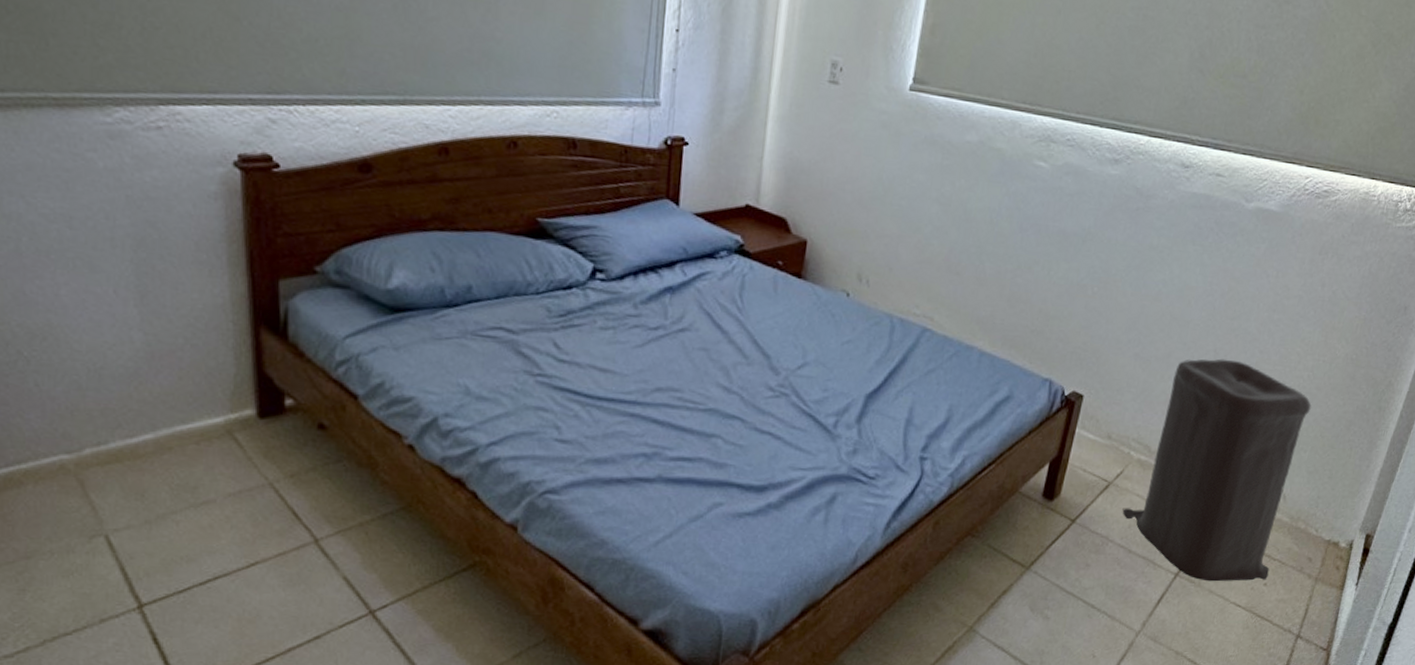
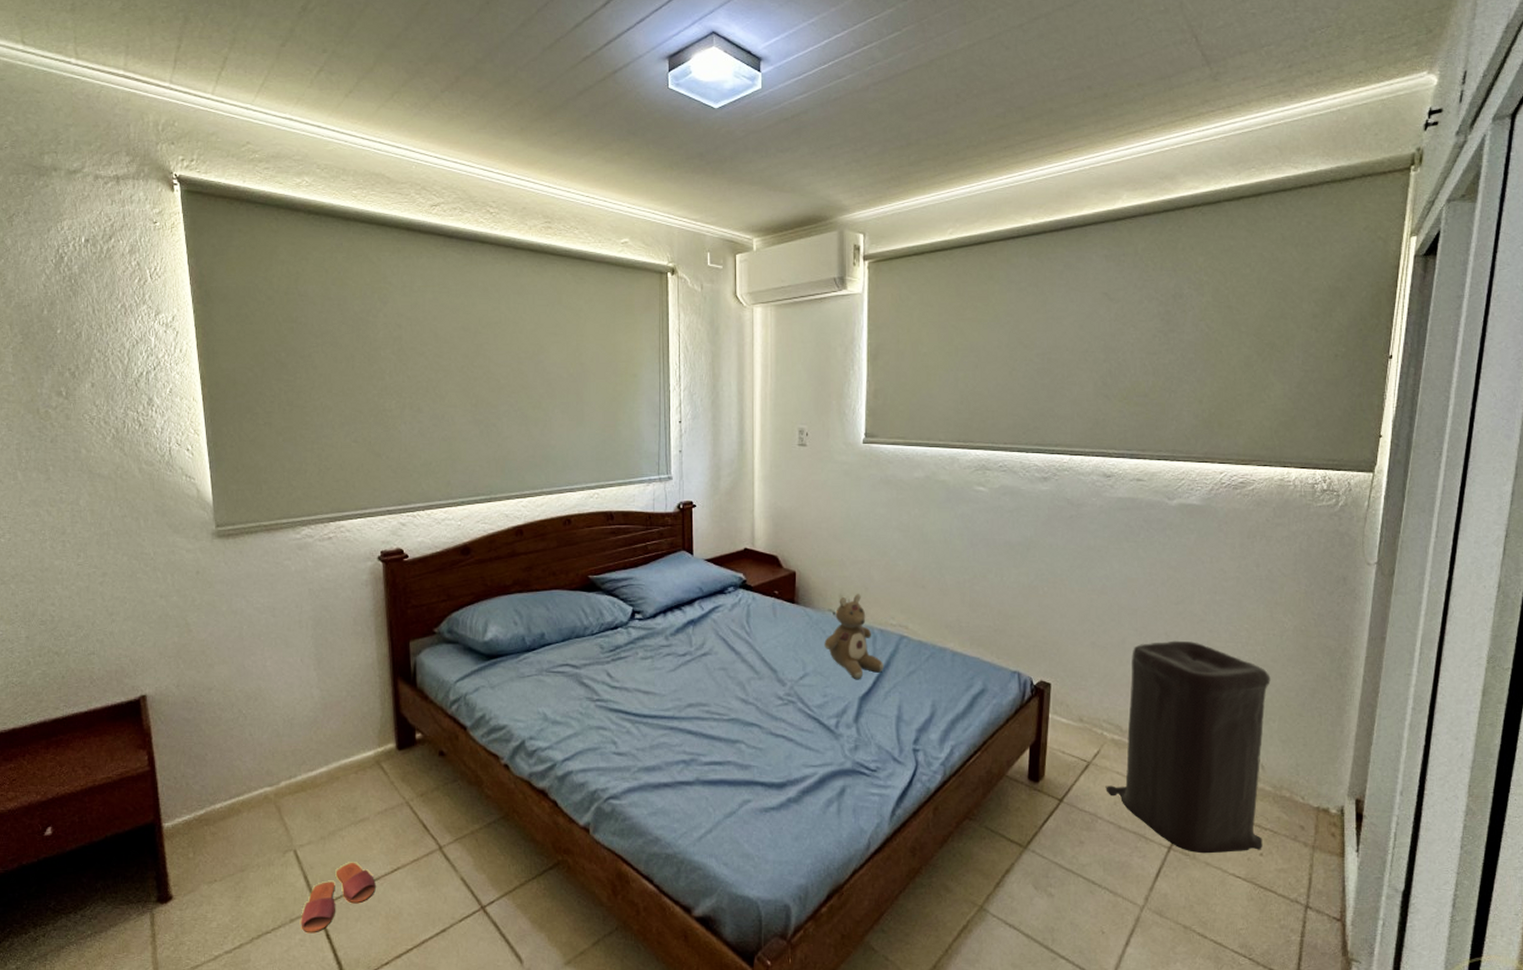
slippers: none [116,553,224,635] -> present [301,862,376,932]
stuffed bear: none [831,274,899,374] -> present [824,594,883,679]

